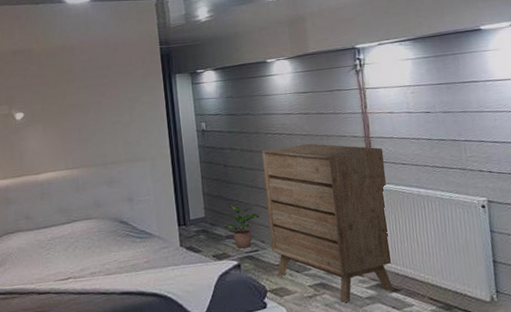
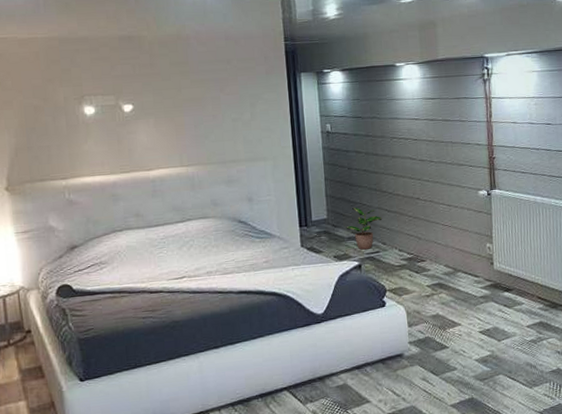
dresser: present [262,143,394,302] -> none [387,149,506,301]

